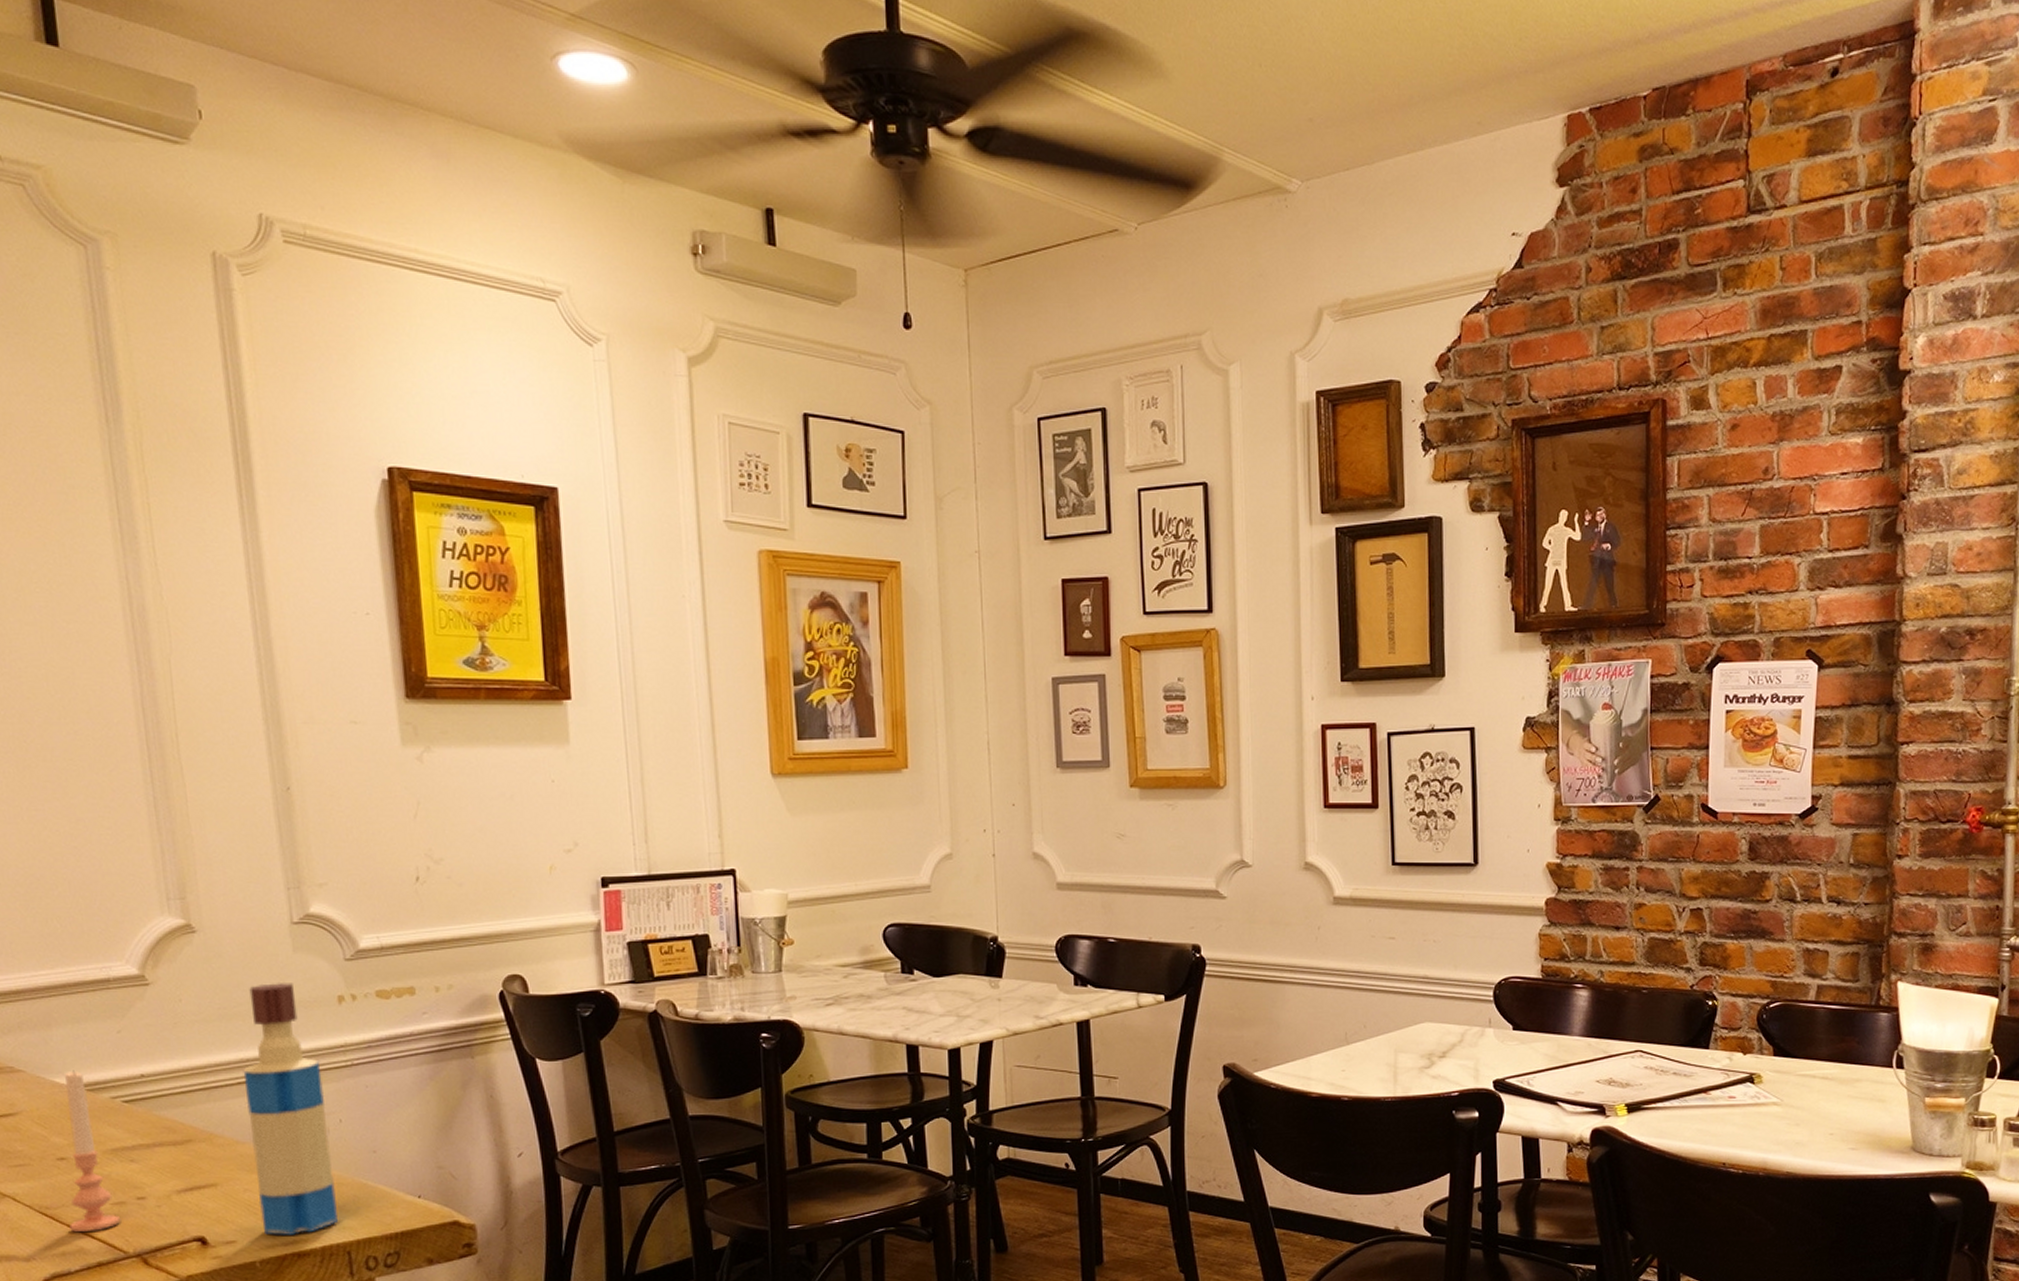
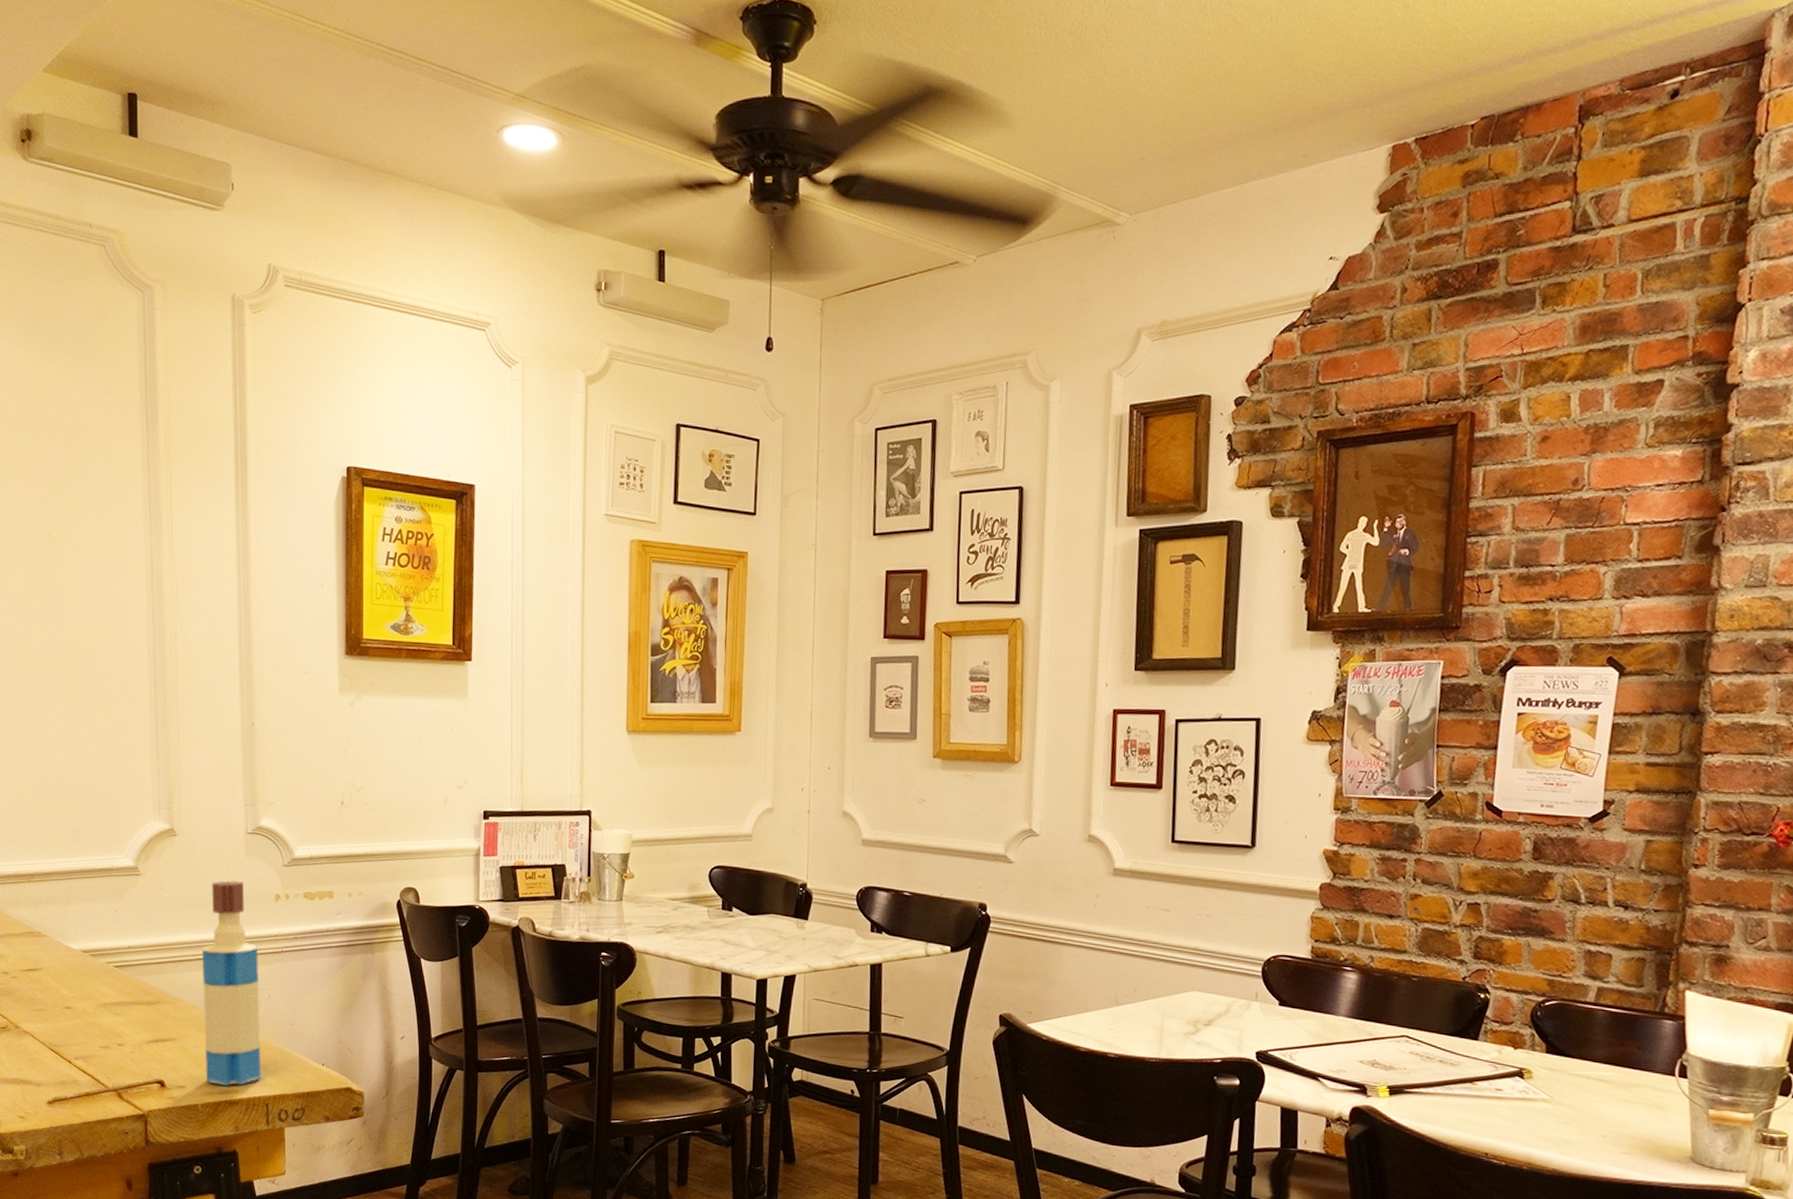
candle: present [65,1070,121,1232] -> none [69,938,105,1067]

